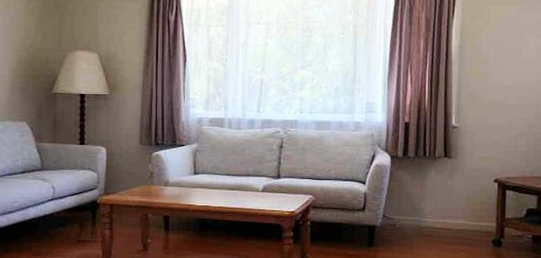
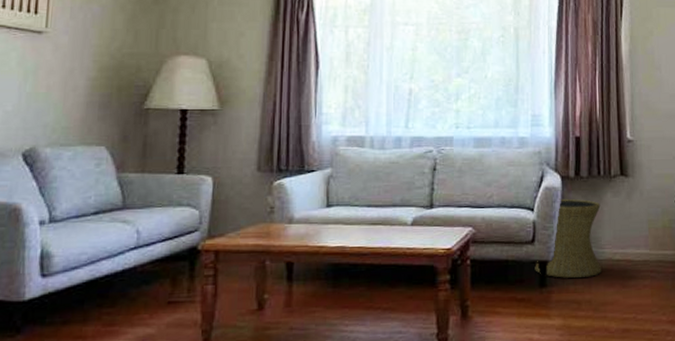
side table: none [364,175,425,240] -> present [535,198,602,278]

